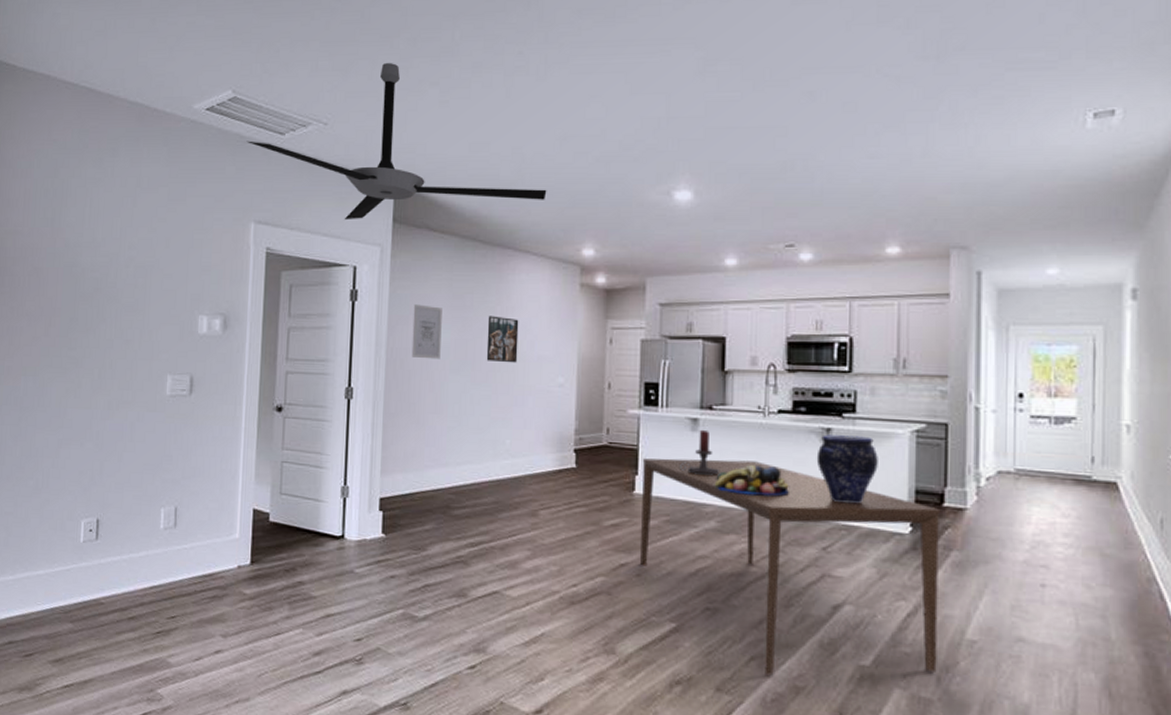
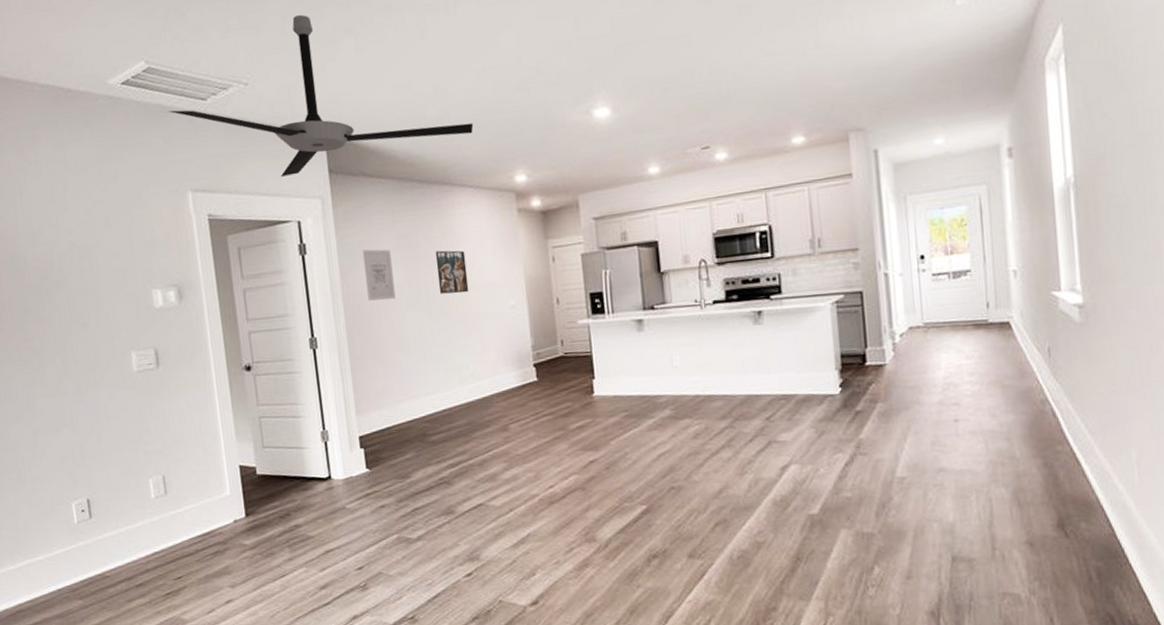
dining table: present [640,458,941,676] -> none [597,350,875,537]
candle holder: present [679,429,719,475] -> none [630,328,667,370]
fruit bowl: present [714,465,789,497] -> none [664,352,731,382]
vase: present [816,435,878,504] -> none [751,313,807,376]

